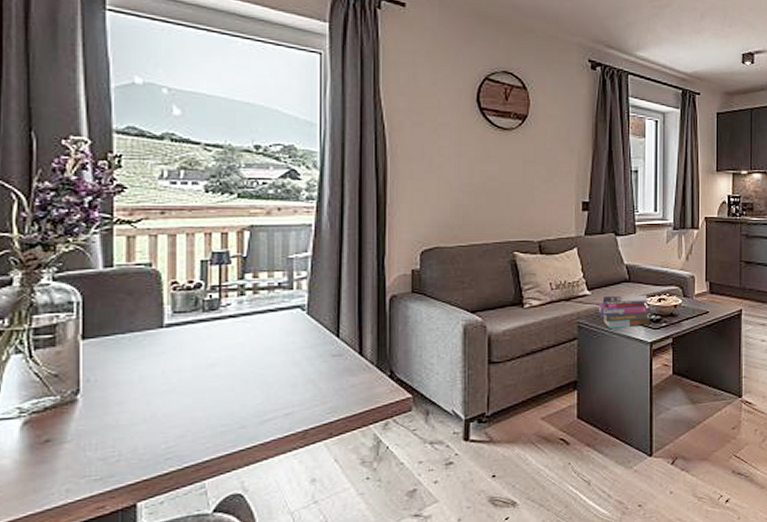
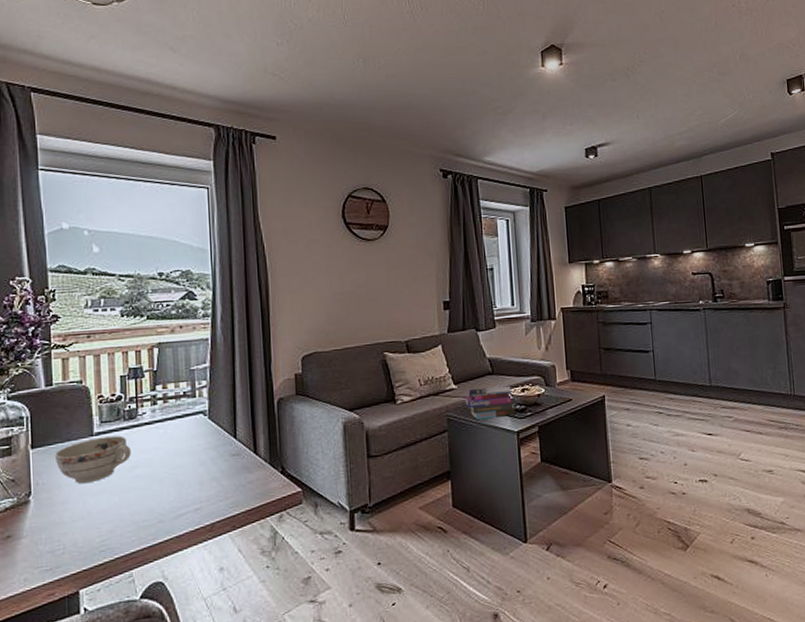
teacup: none [111,329,210,382] -> present [54,436,131,484]

